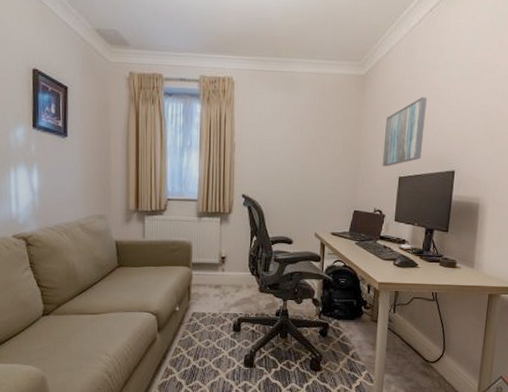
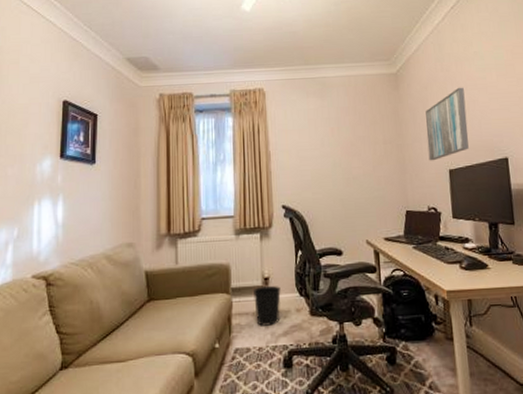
wastebasket: none [211,263,235,297] -> present [254,285,281,326]

